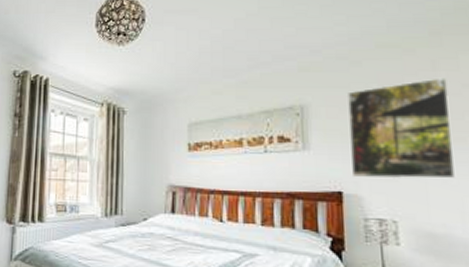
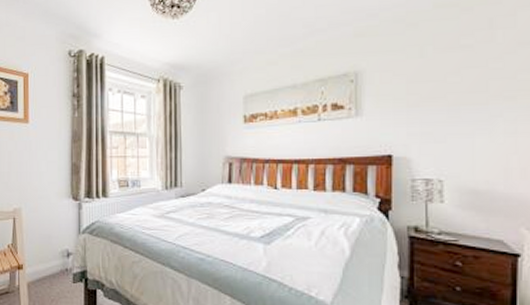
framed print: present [346,78,456,179] -> none [401,36,504,141]

